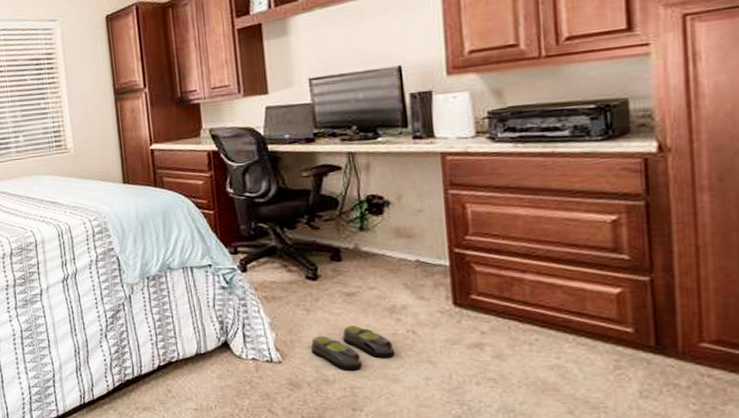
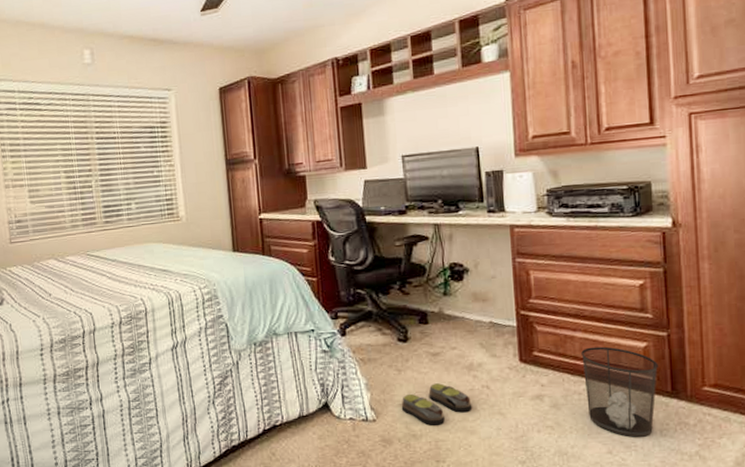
waste bin: none [533,291,639,397] -> present [581,346,659,437]

